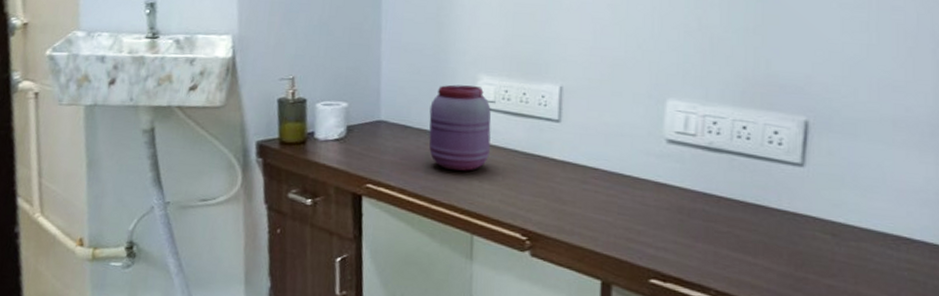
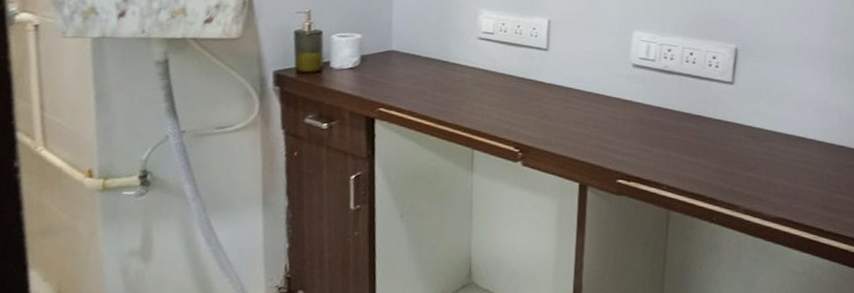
jar: present [429,84,491,171] -> none [435,18,490,95]

